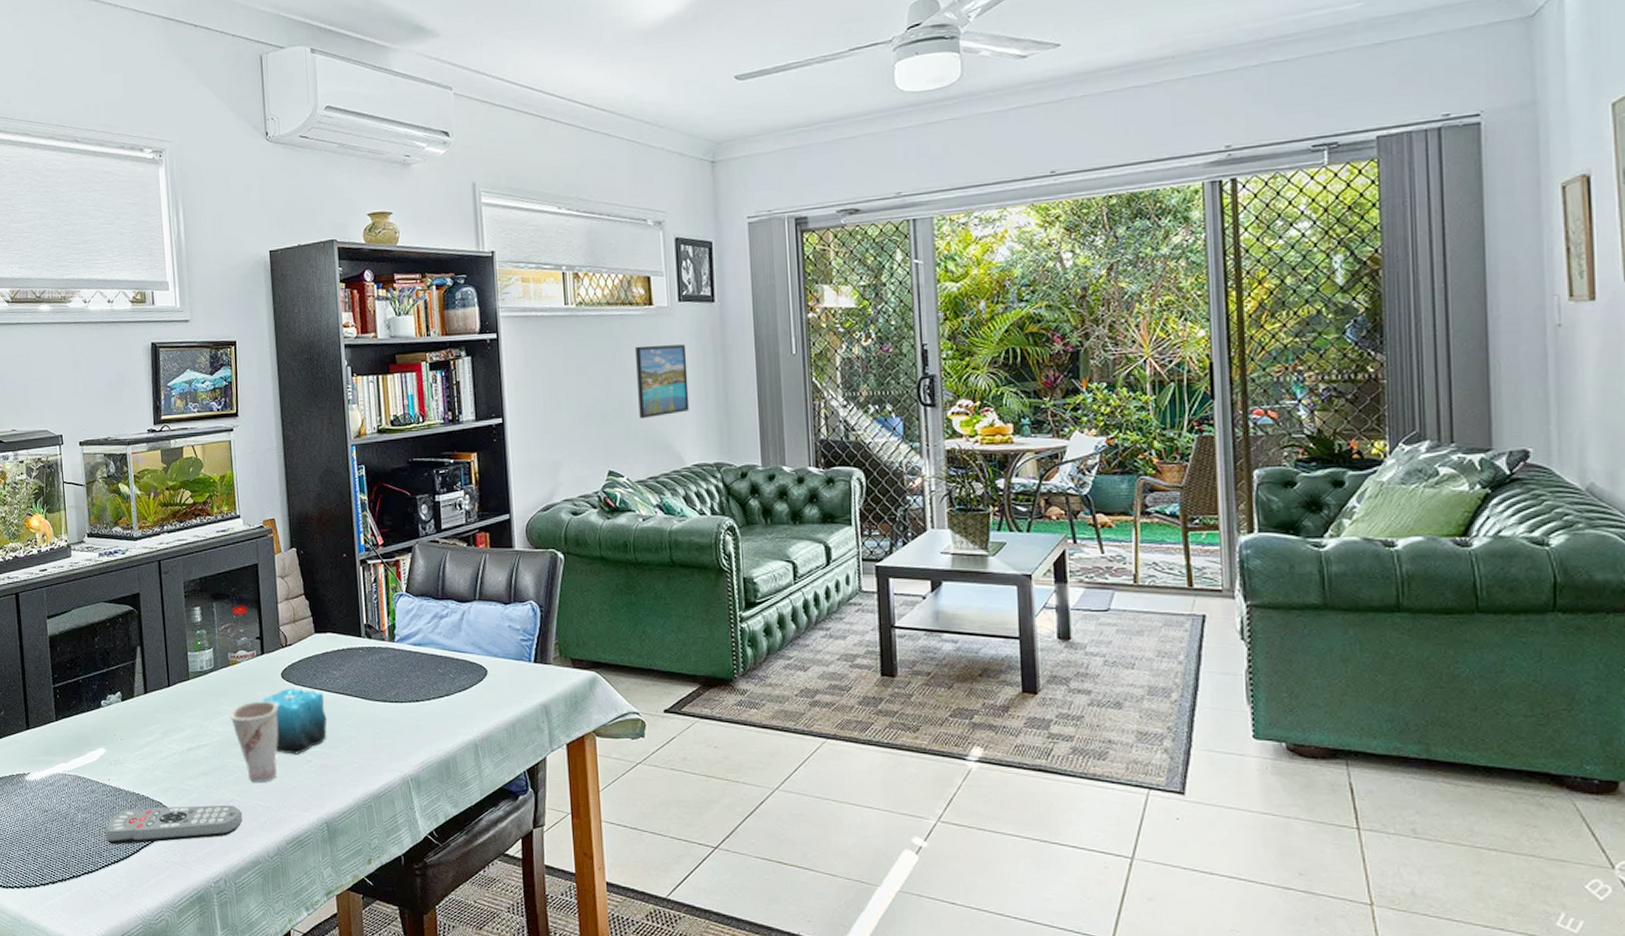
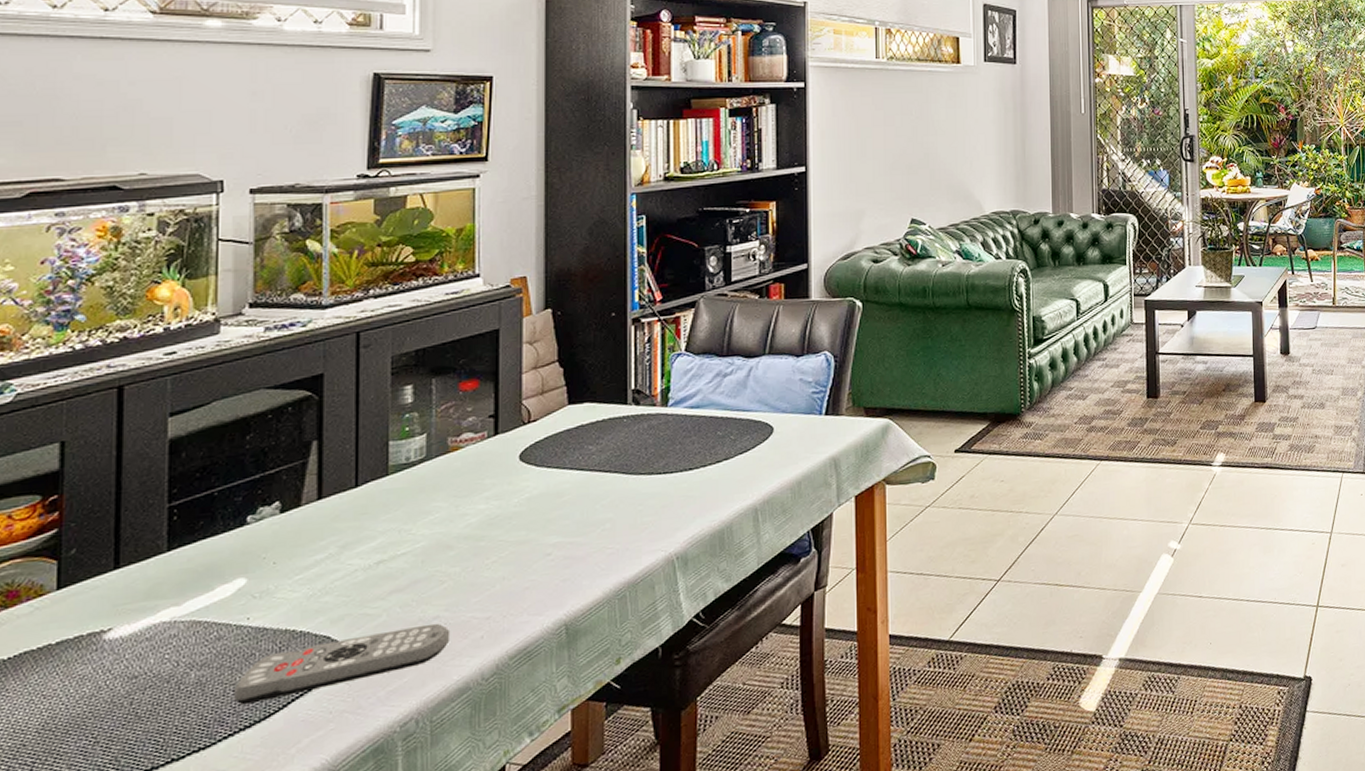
cup: present [229,701,279,782] -> none [443,489,512,590]
candle: present [258,677,327,755] -> none [485,458,576,550]
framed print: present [635,344,690,419] -> none [942,100,990,170]

